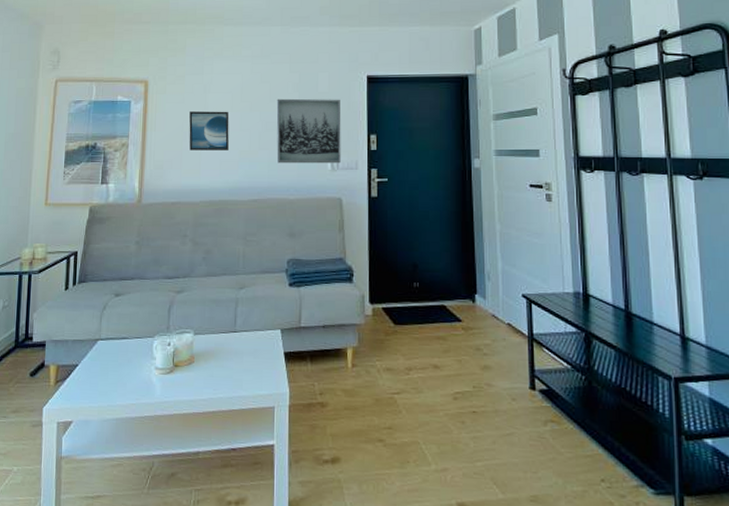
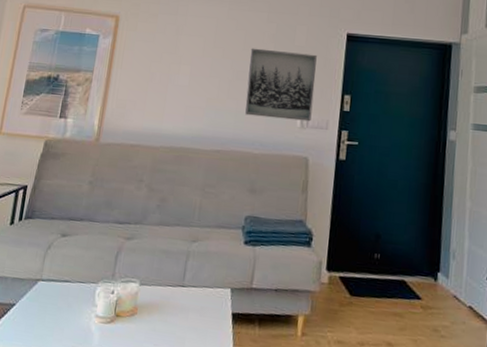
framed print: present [189,111,229,150] -> none [155,52,200,96]

